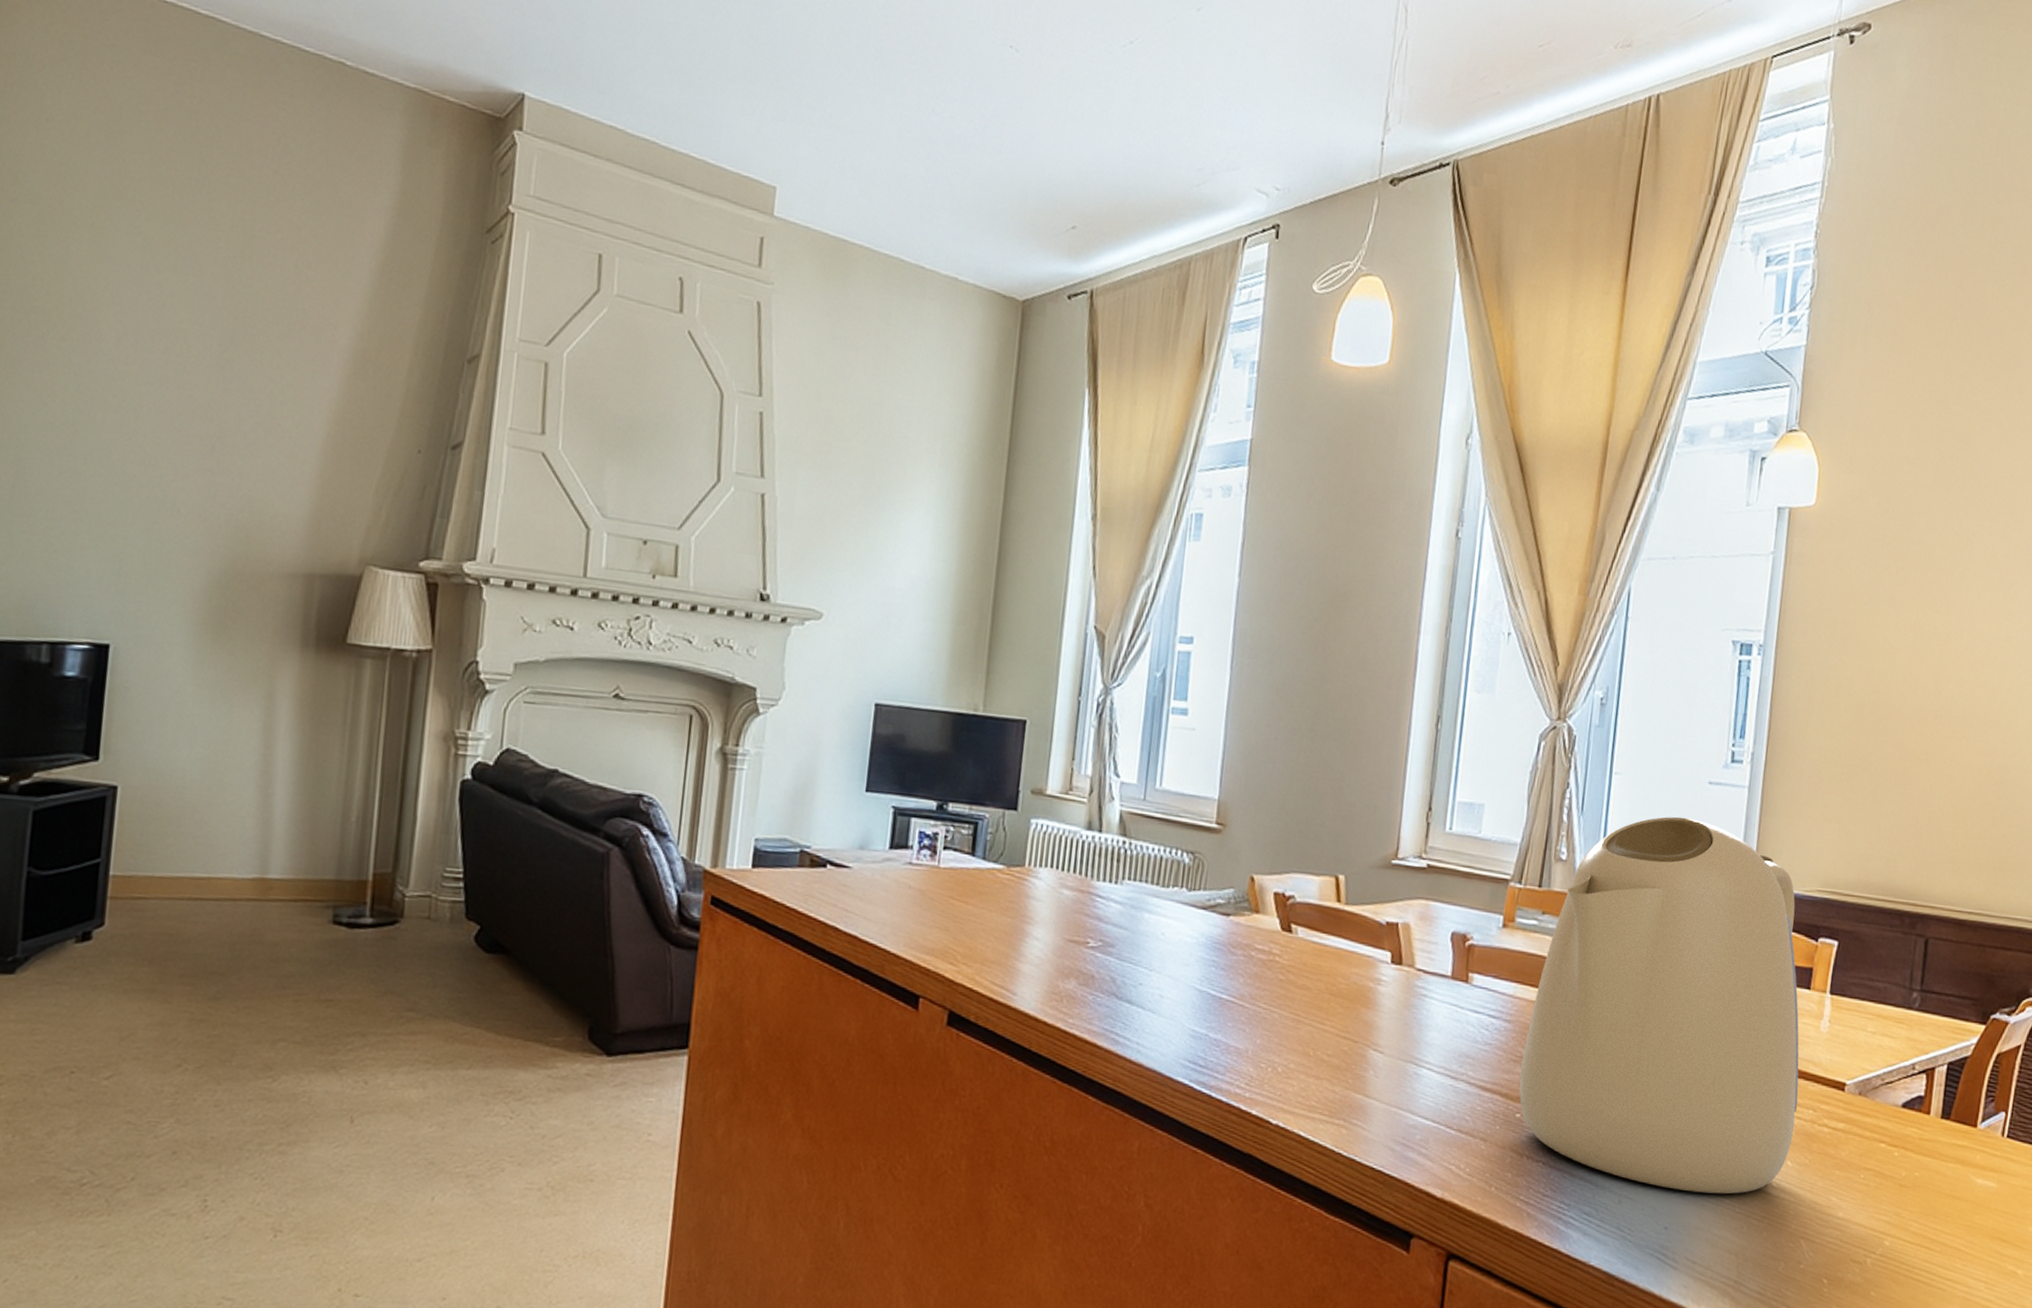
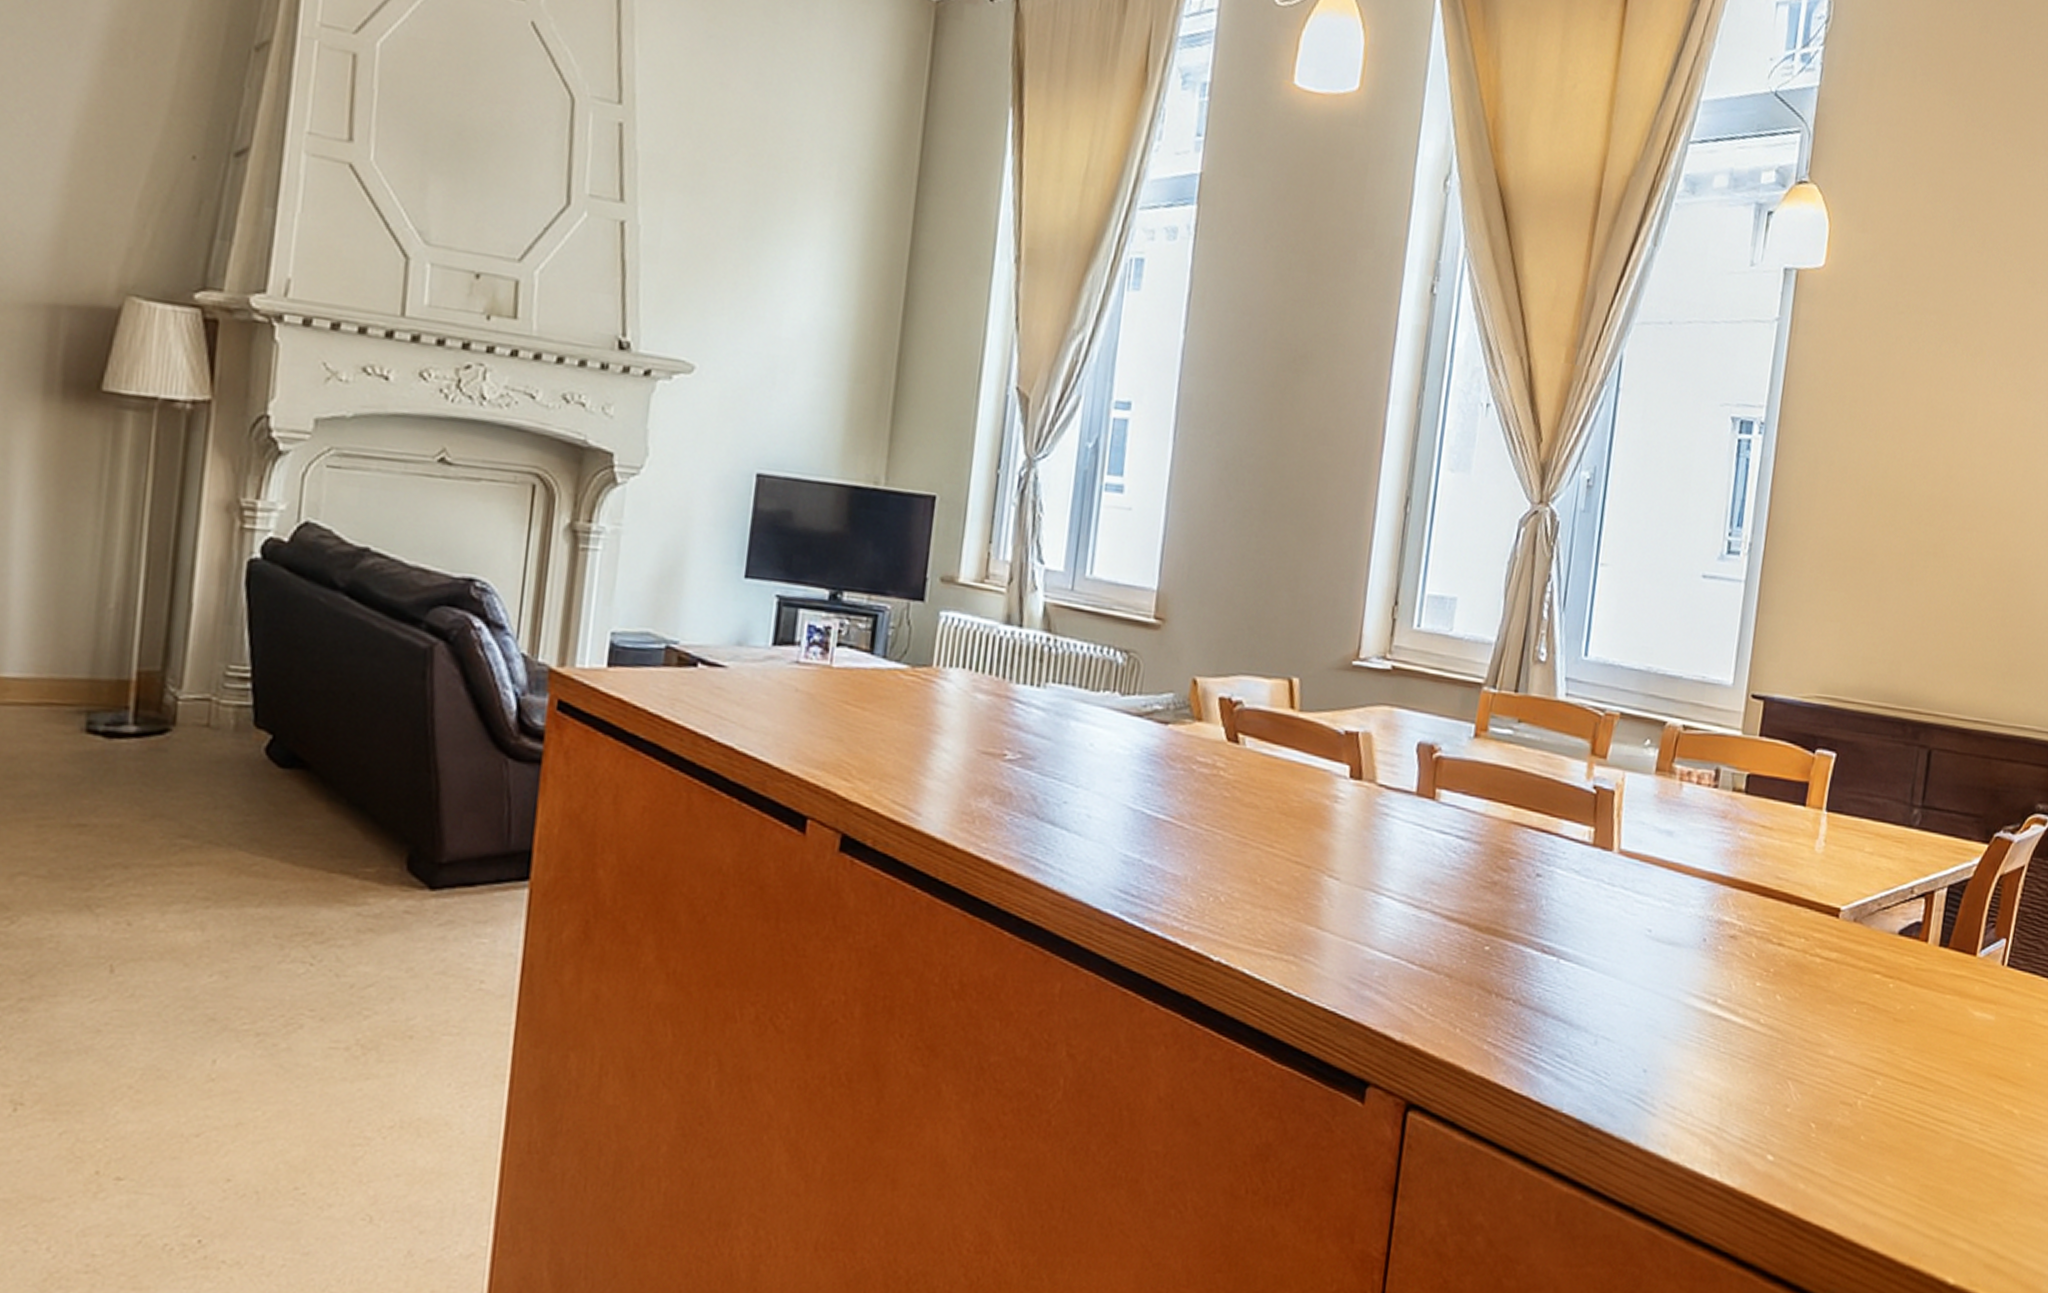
kettle: present [1519,816,1799,1194] -> none [1488,613,1793,1033]

